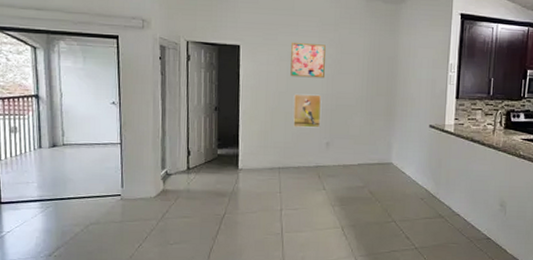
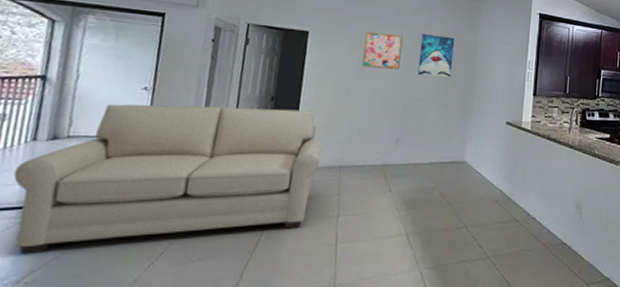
sofa: none [31,116,262,236] -> present [13,104,322,255]
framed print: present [293,93,322,128] -> none [360,85,394,123]
wall art: none [342,42,376,83] -> present [417,34,455,77]

